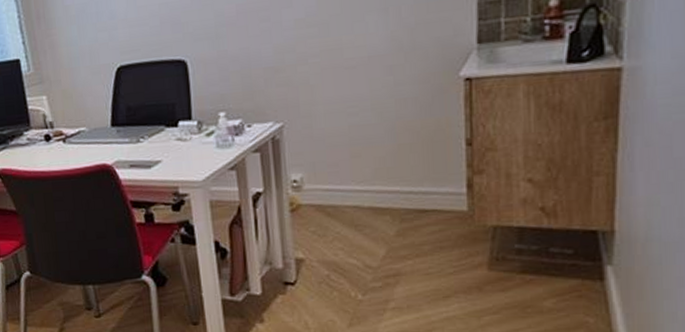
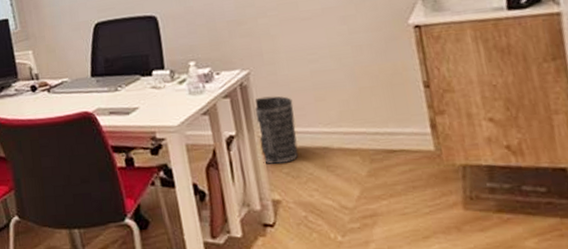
wastebasket: none [285,151,327,223] -> present [254,96,299,165]

